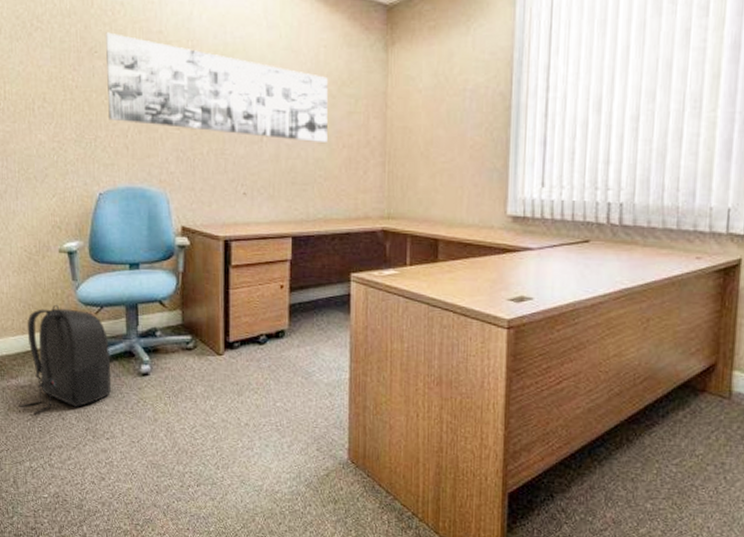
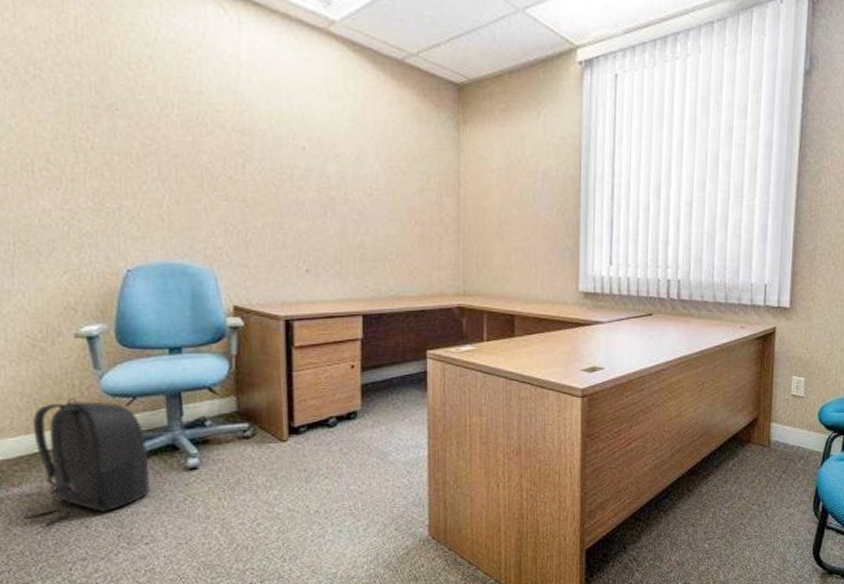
wall art: present [104,32,328,144] -> none [128,88,399,220]

